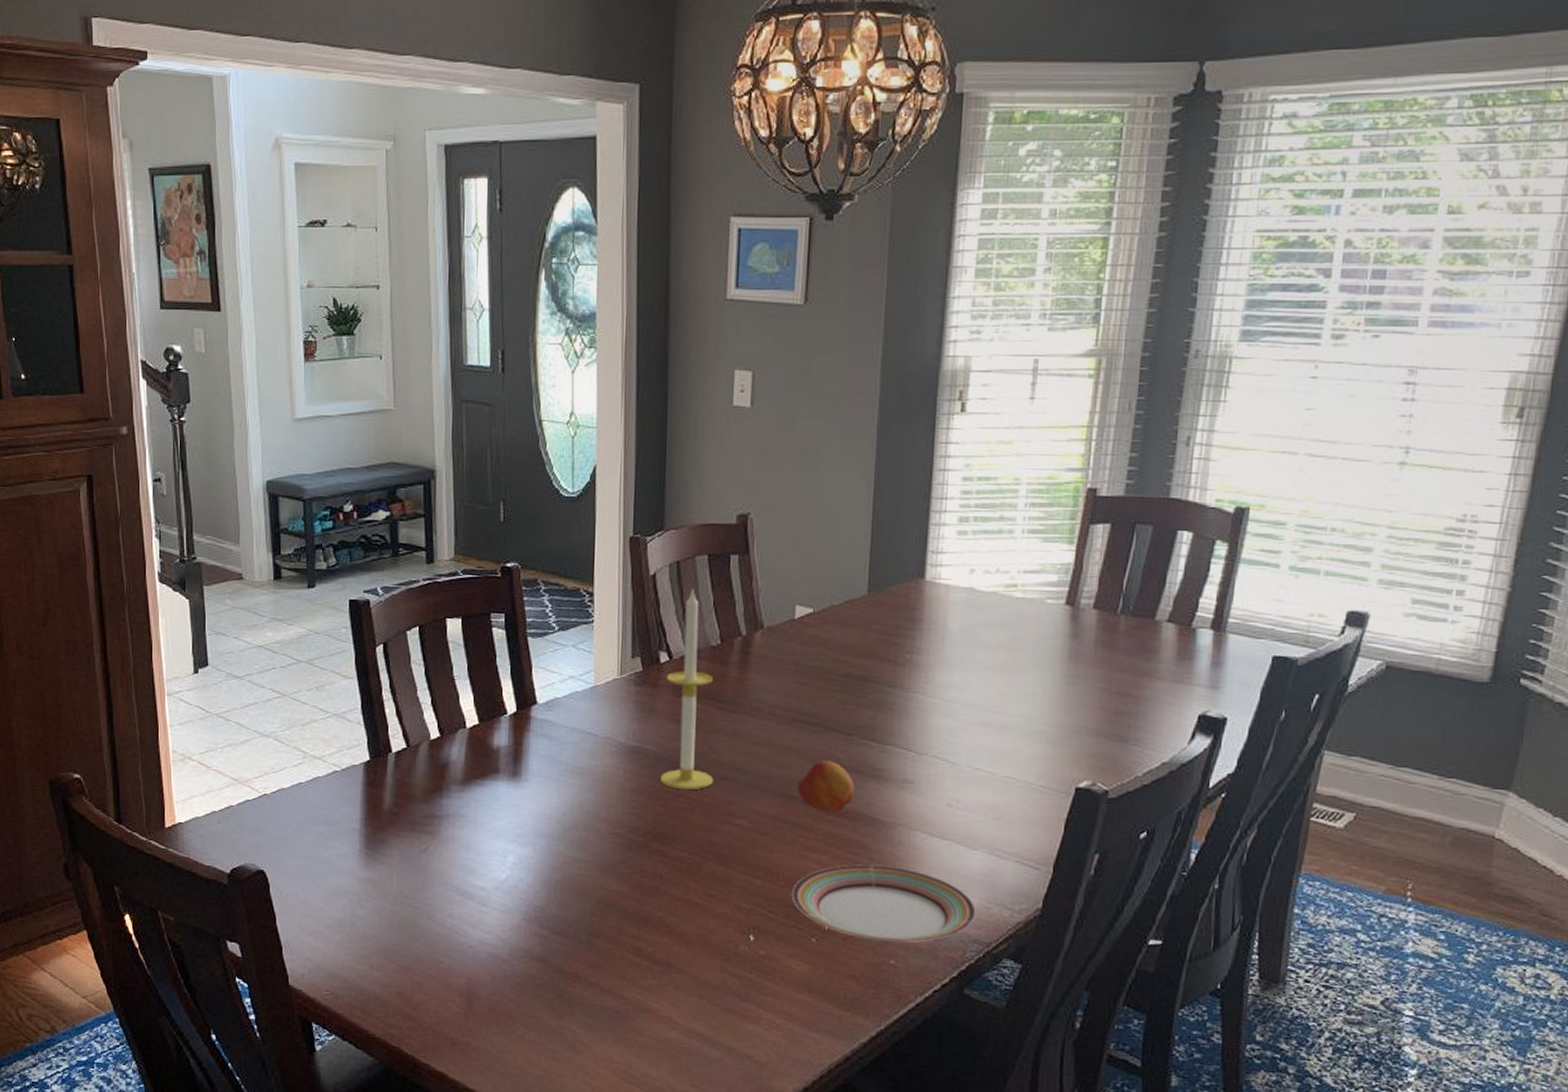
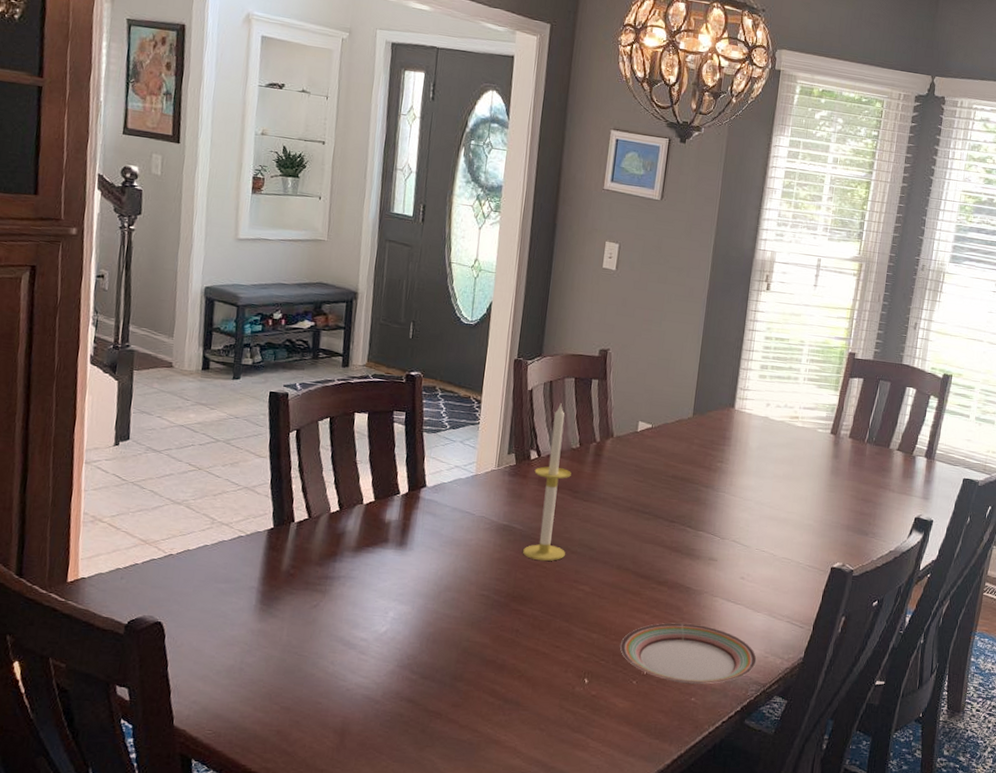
fruit: present [796,760,855,814] -> none [629,540,674,583]

